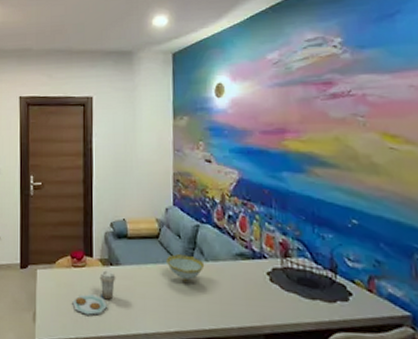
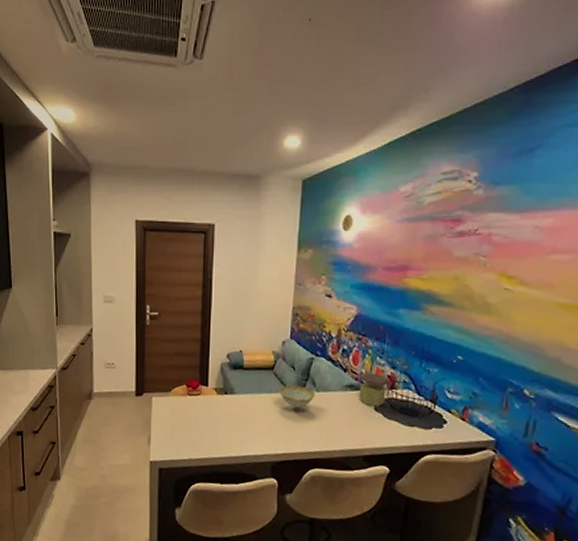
plate: present [72,270,116,315] -> none [186,398,230,439]
jar: none [249,239,283,278] -> present [359,372,390,407]

